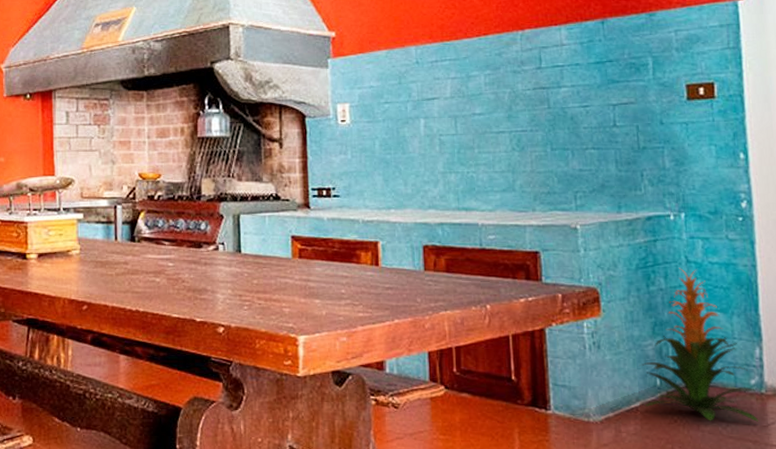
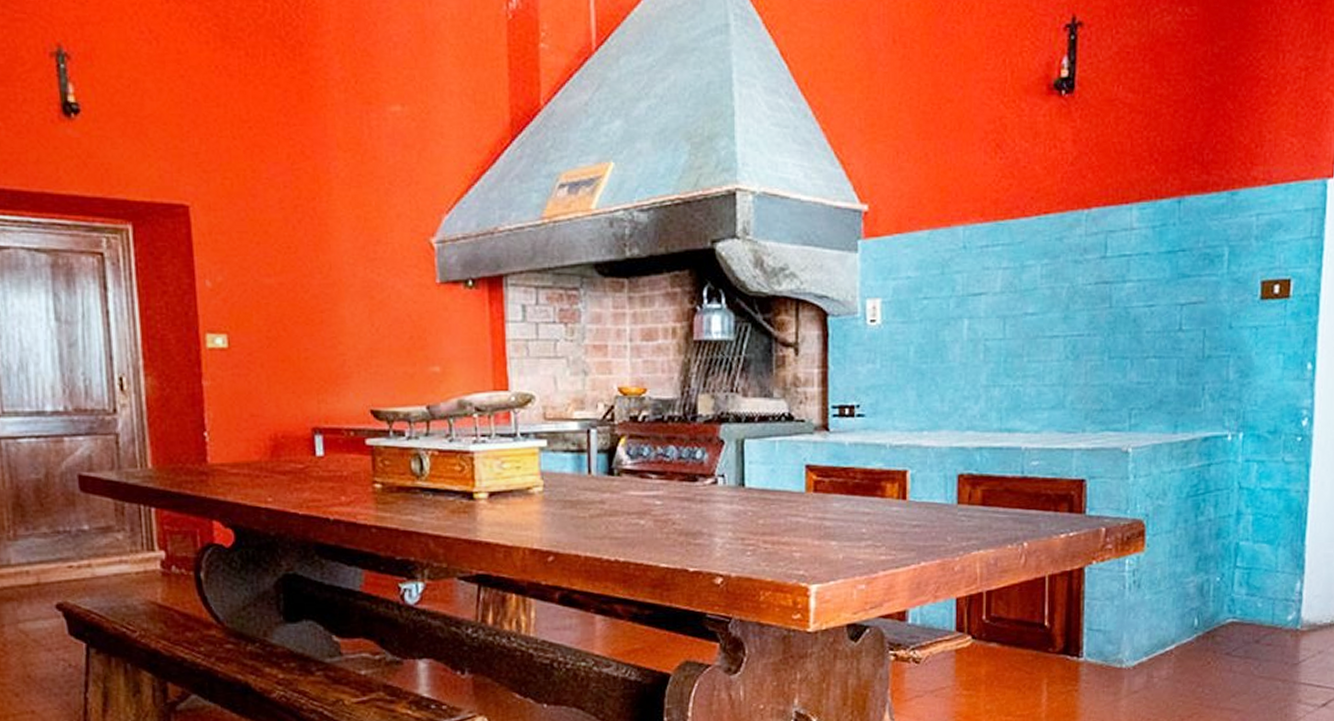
indoor plant: present [639,268,759,422] -> none [1178,495,1291,661]

